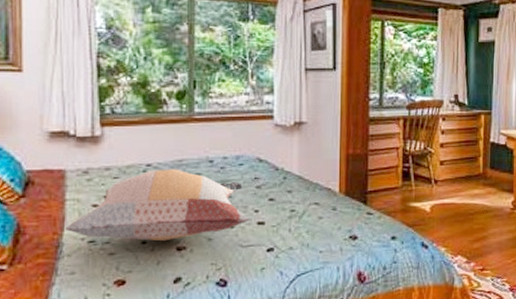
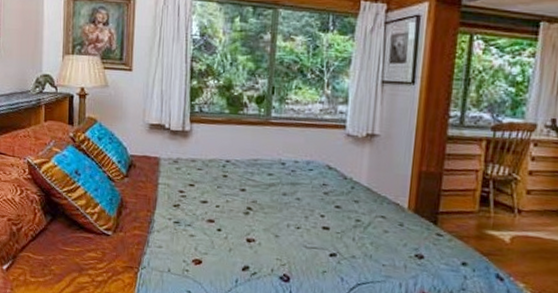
decorative pillow: present [64,169,250,242] -> none [156,165,316,232]

